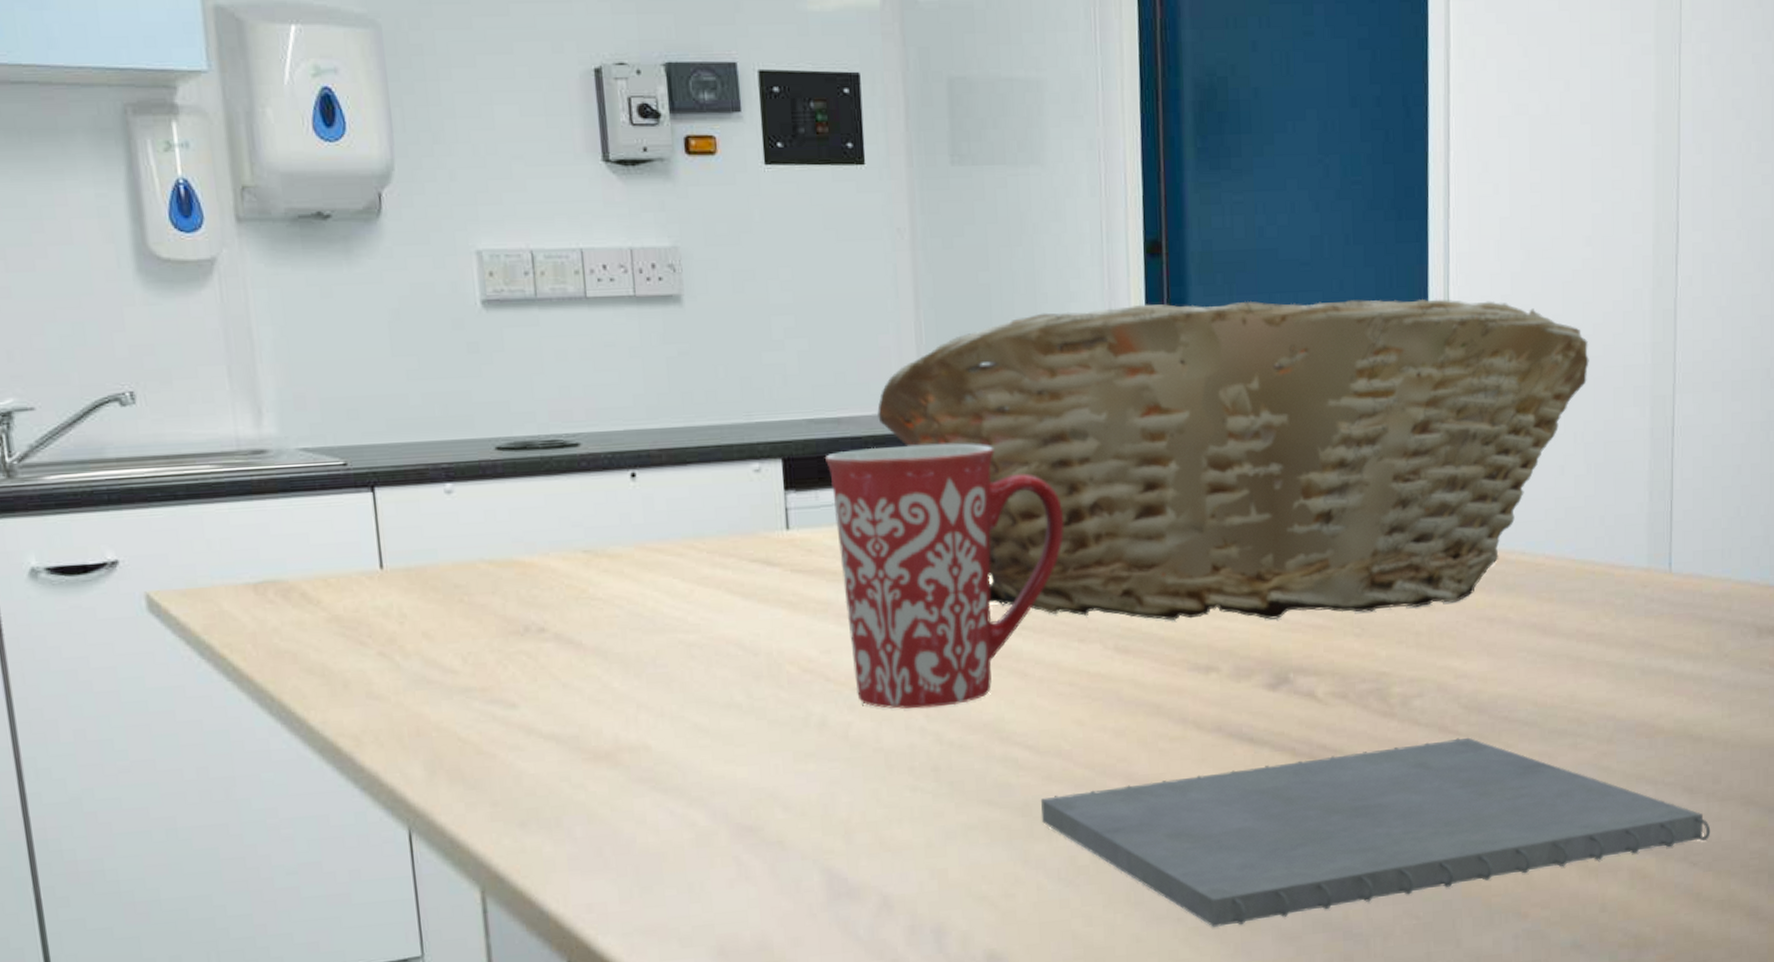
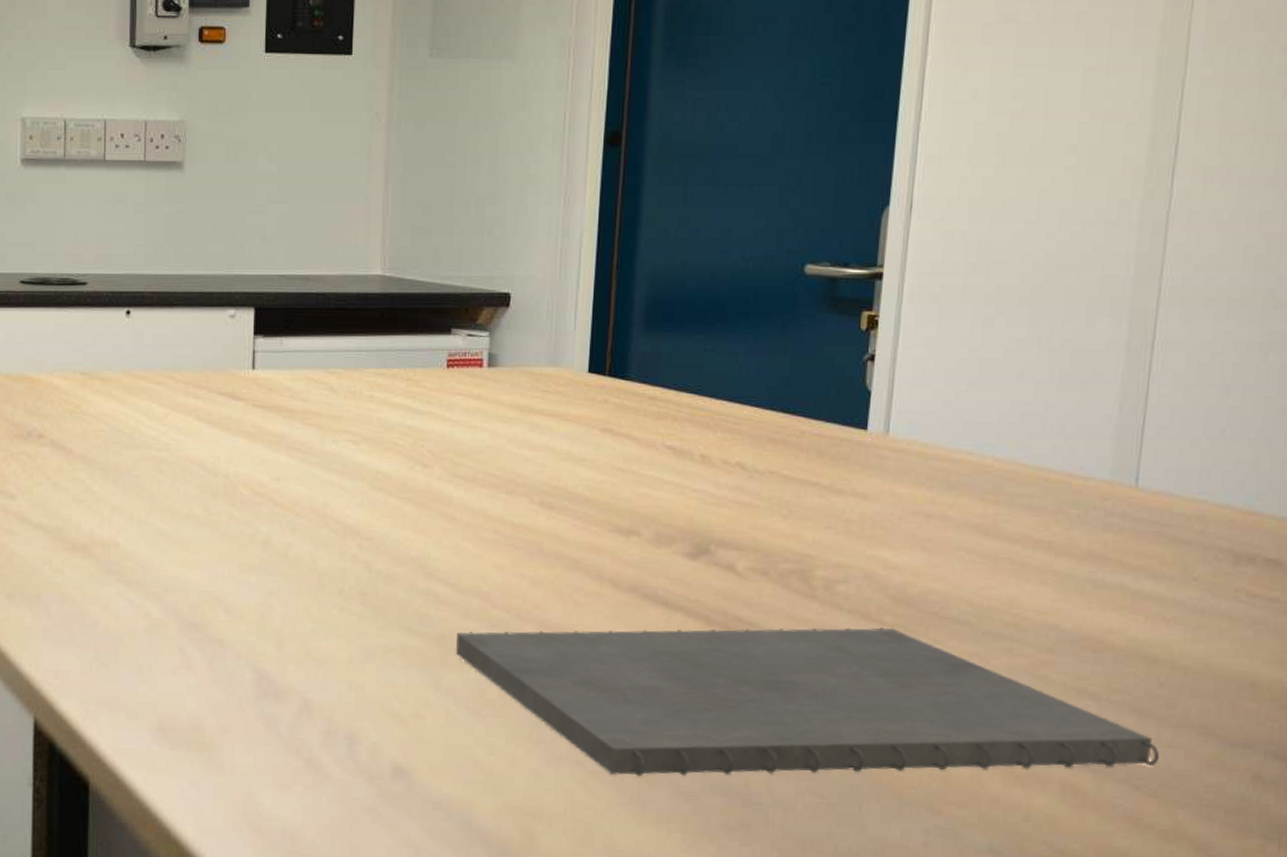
mug: present [824,443,1064,709] -> none [291,303,504,539]
fruit basket: present [877,298,1589,620] -> none [342,189,1063,495]

